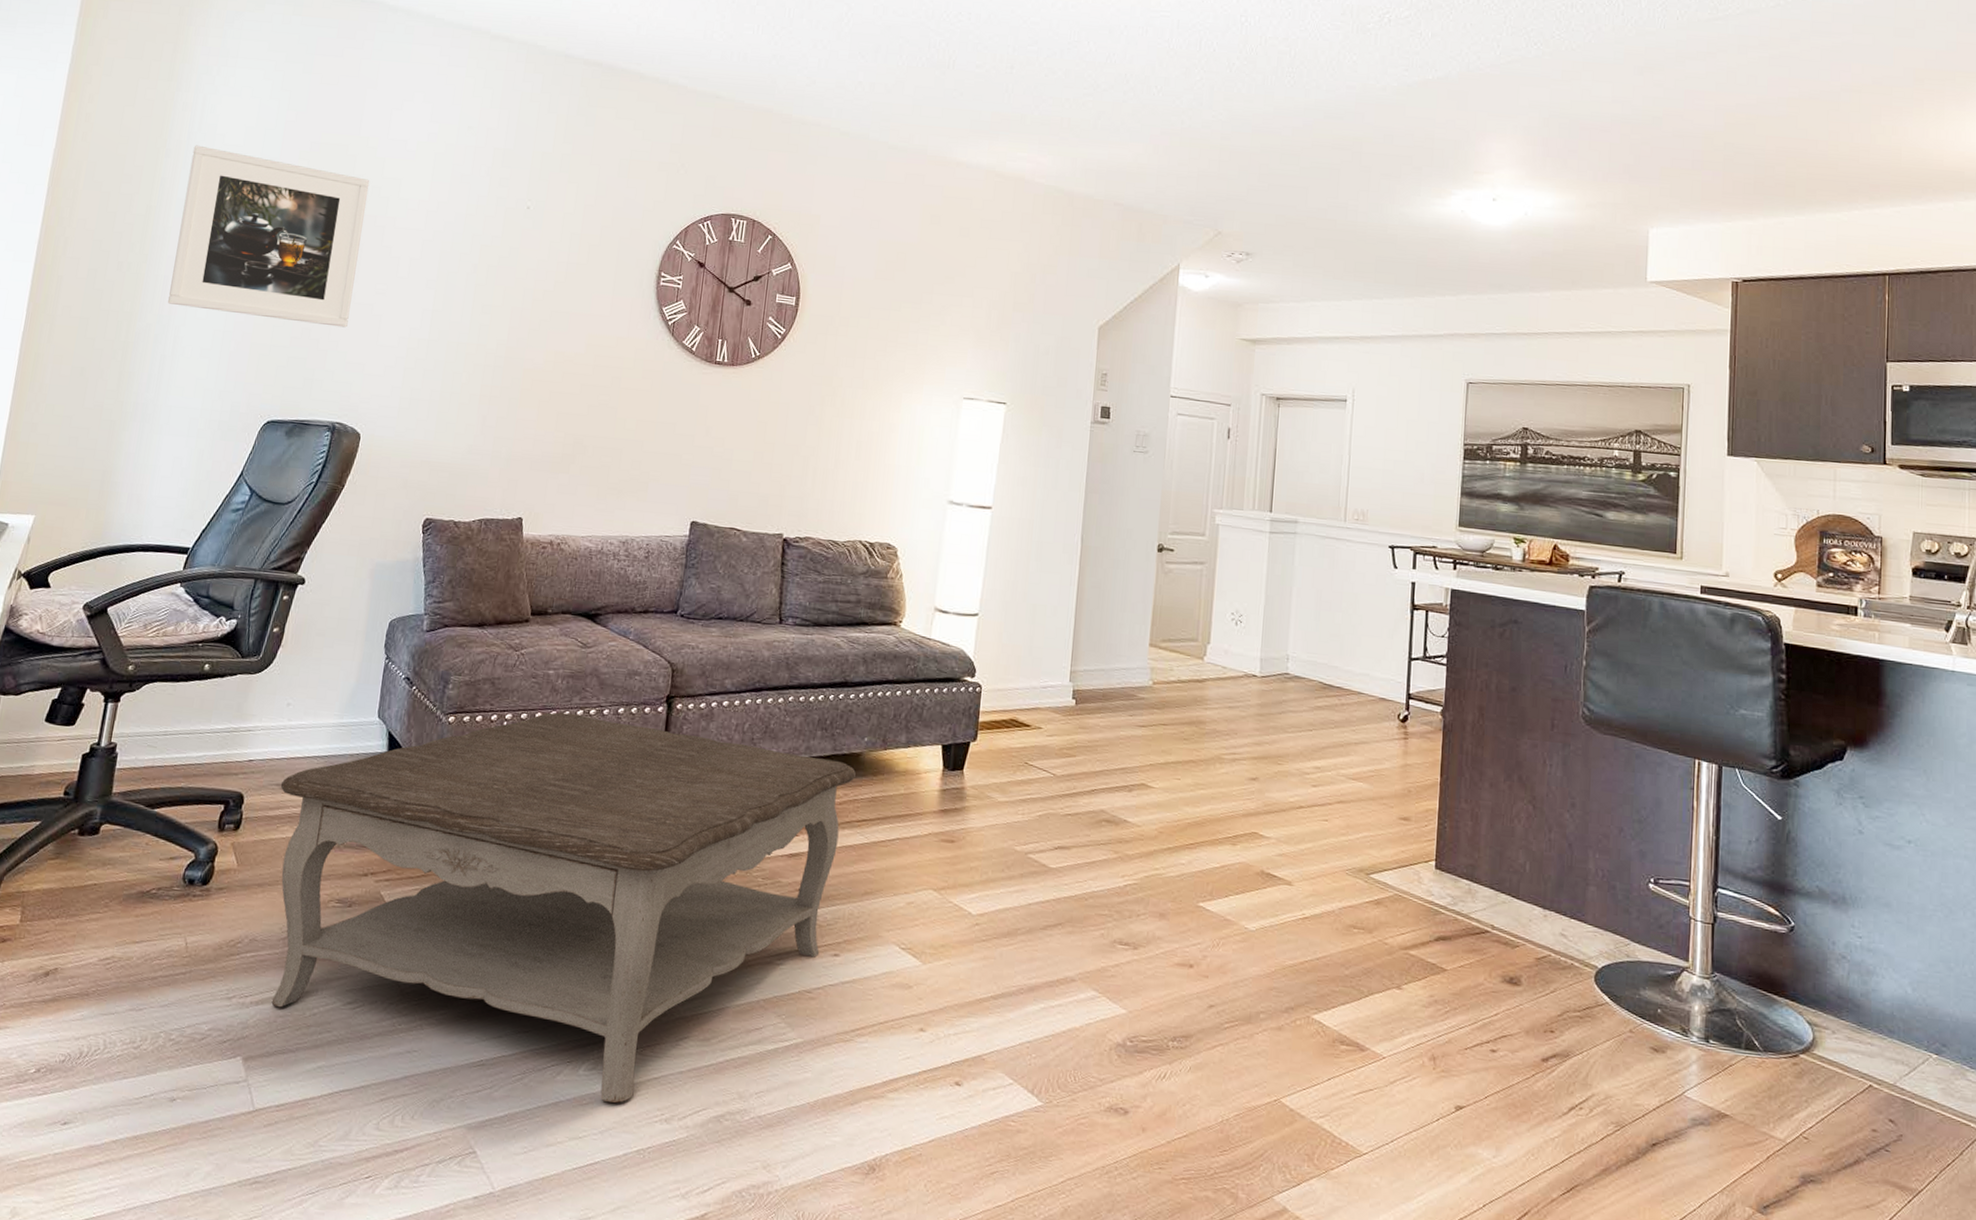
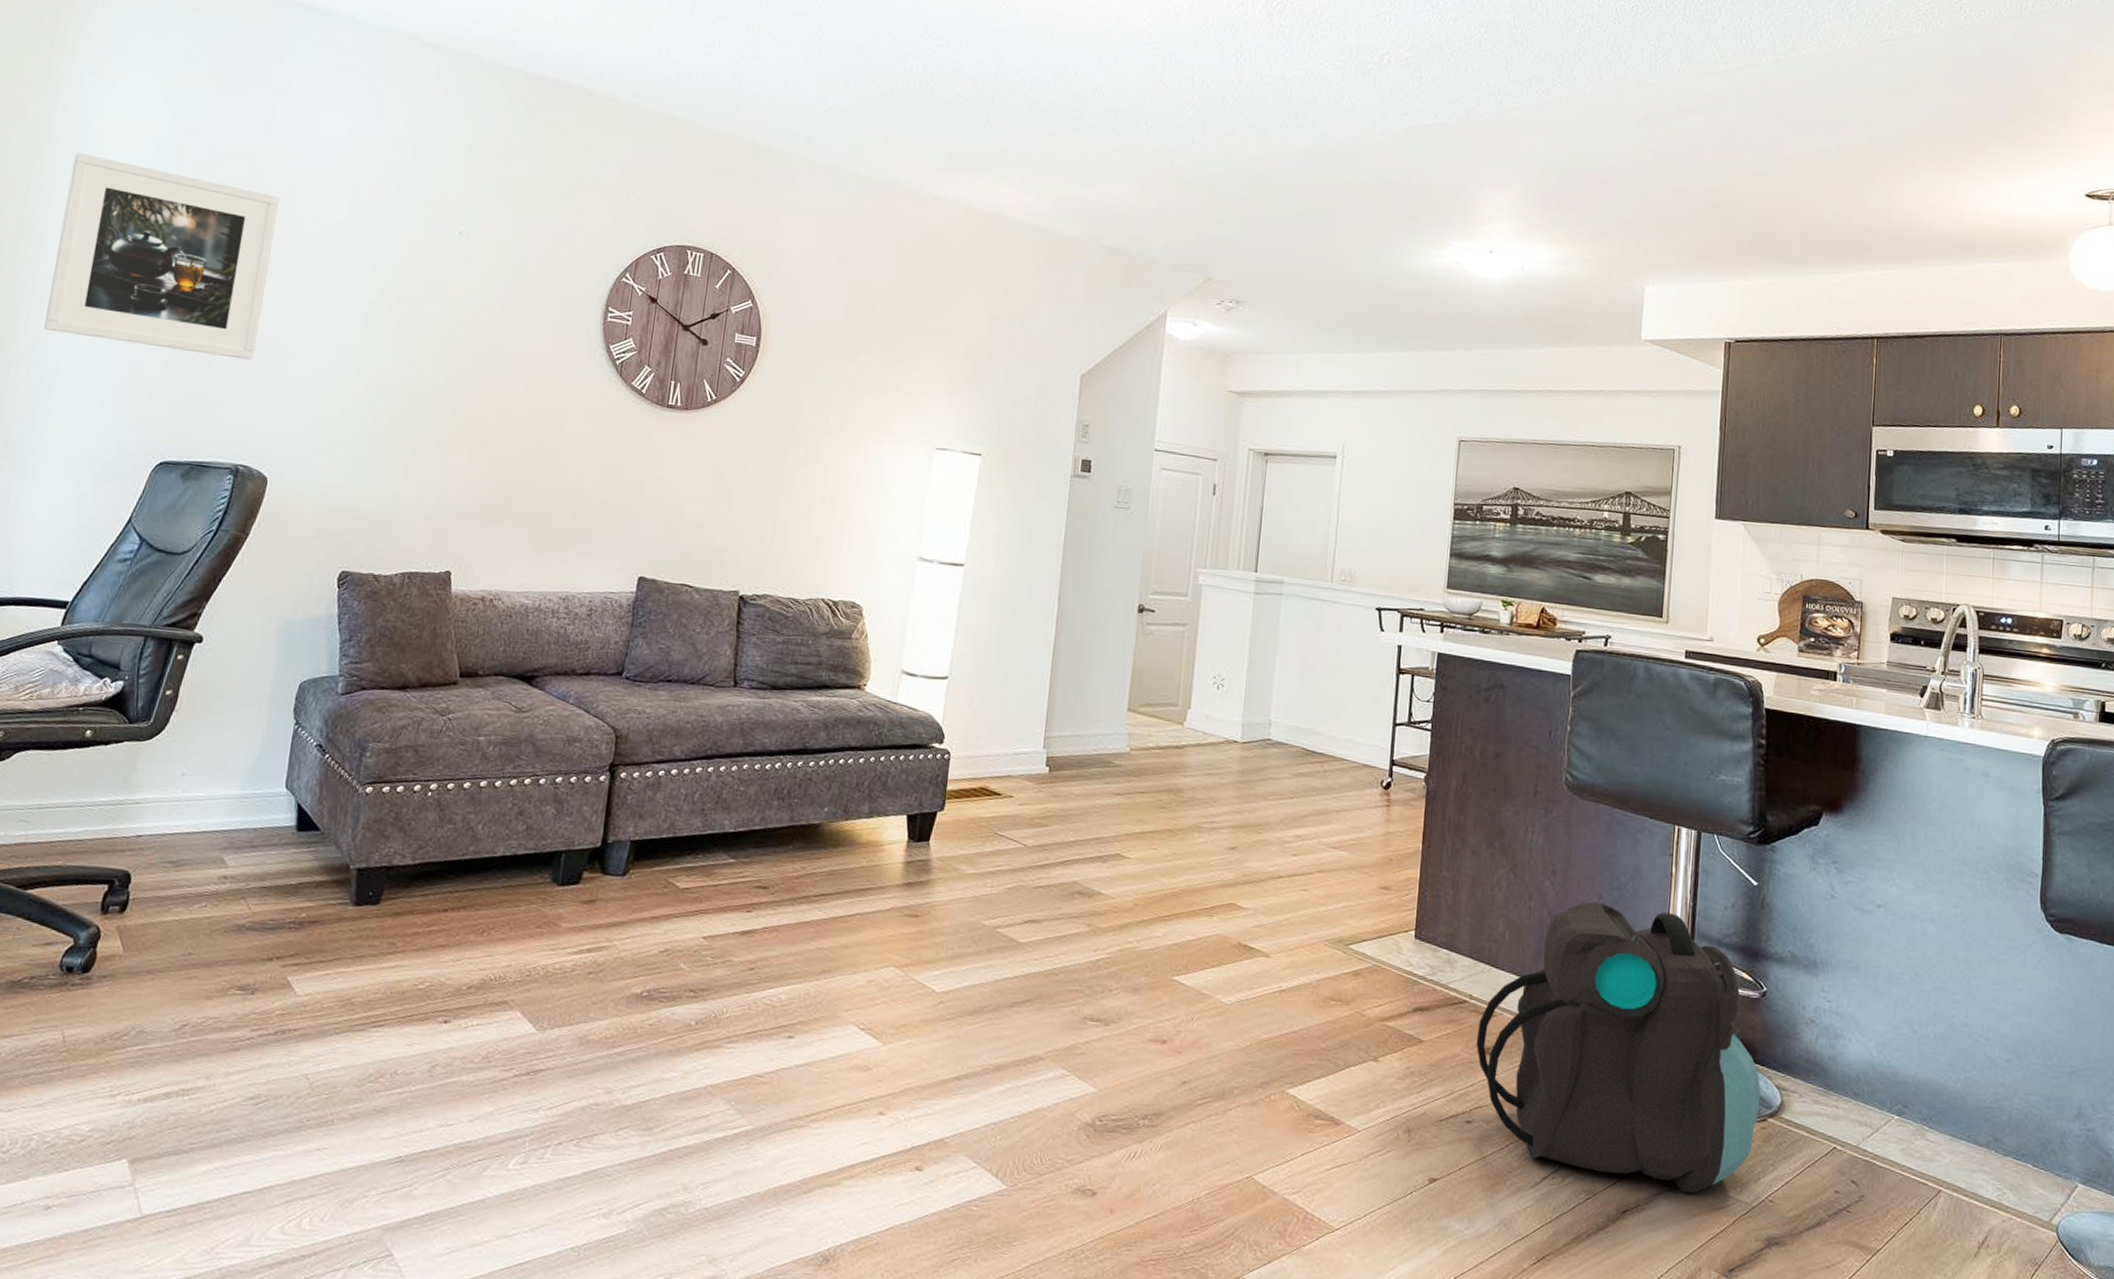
coffee table: present [271,712,856,1103] -> none [162,781,814,1198]
backpack: none [1499,834,1792,1128] -> present [1476,901,1761,1194]

